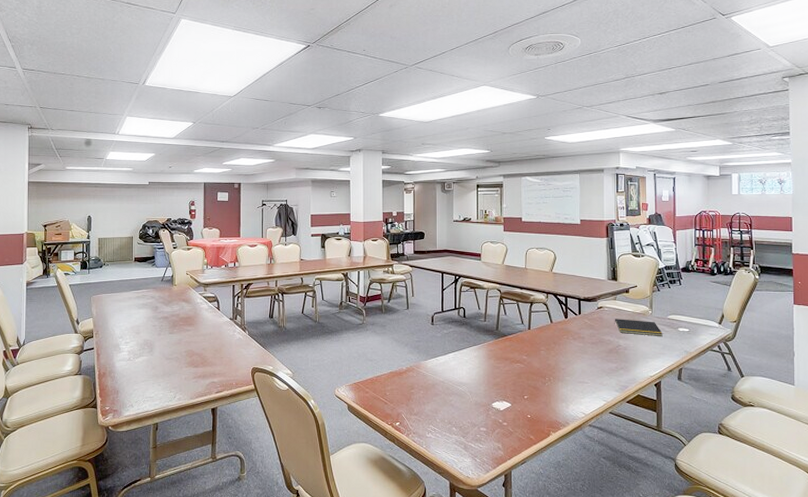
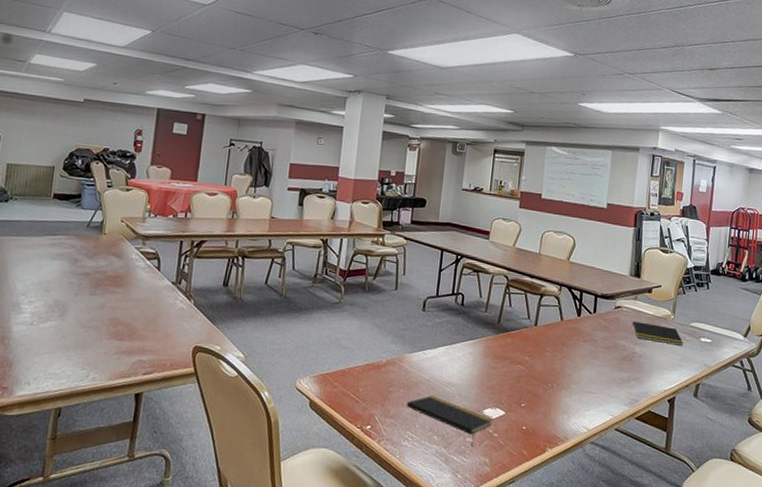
notepad: none [427,394,501,434] -> present [406,396,493,446]

